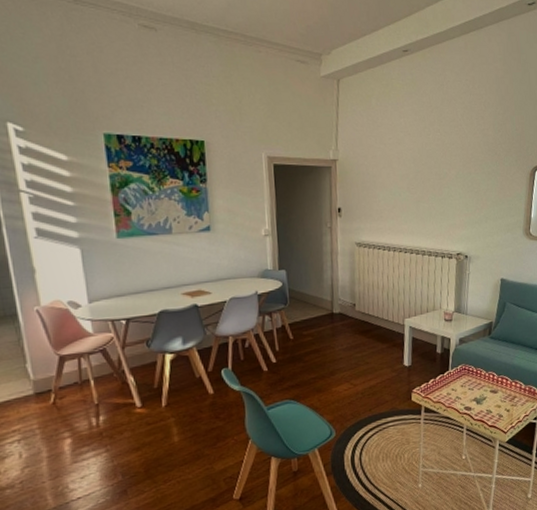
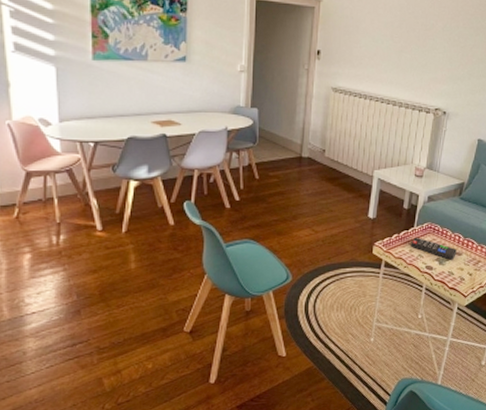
remote control: none [447,379,492,399] -> present [410,237,457,260]

